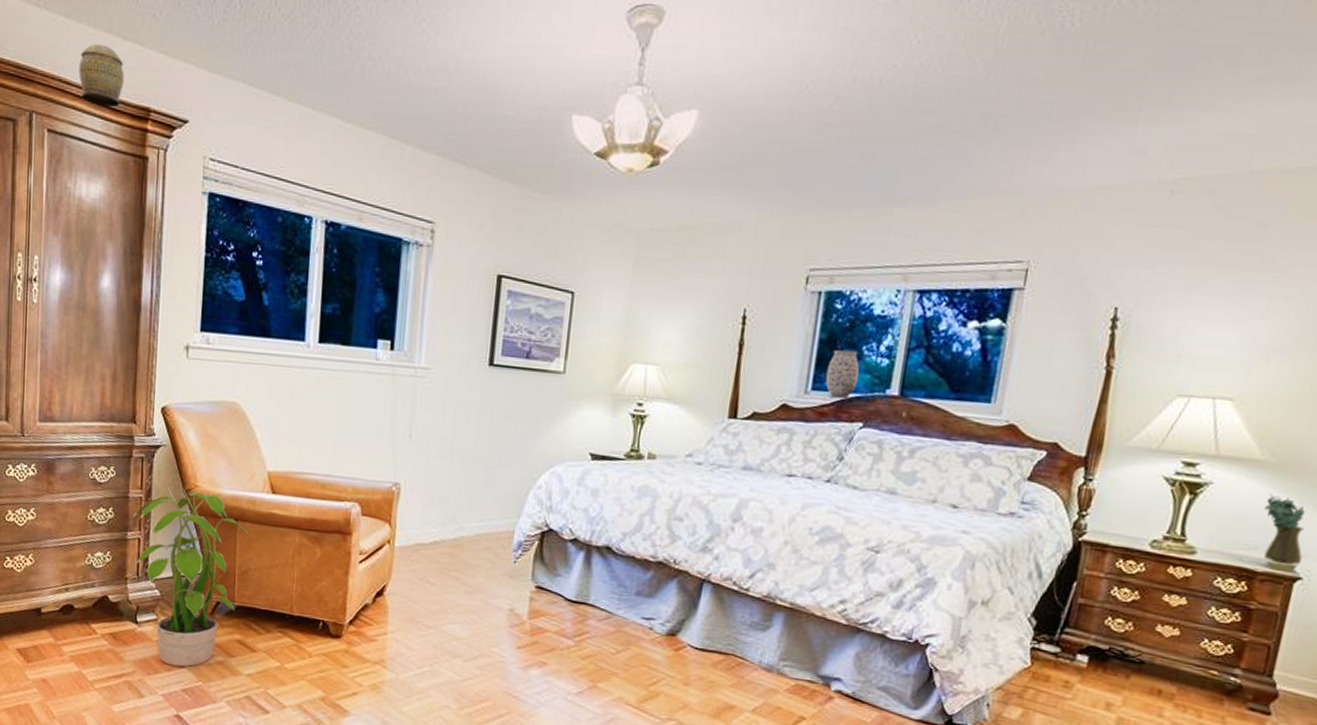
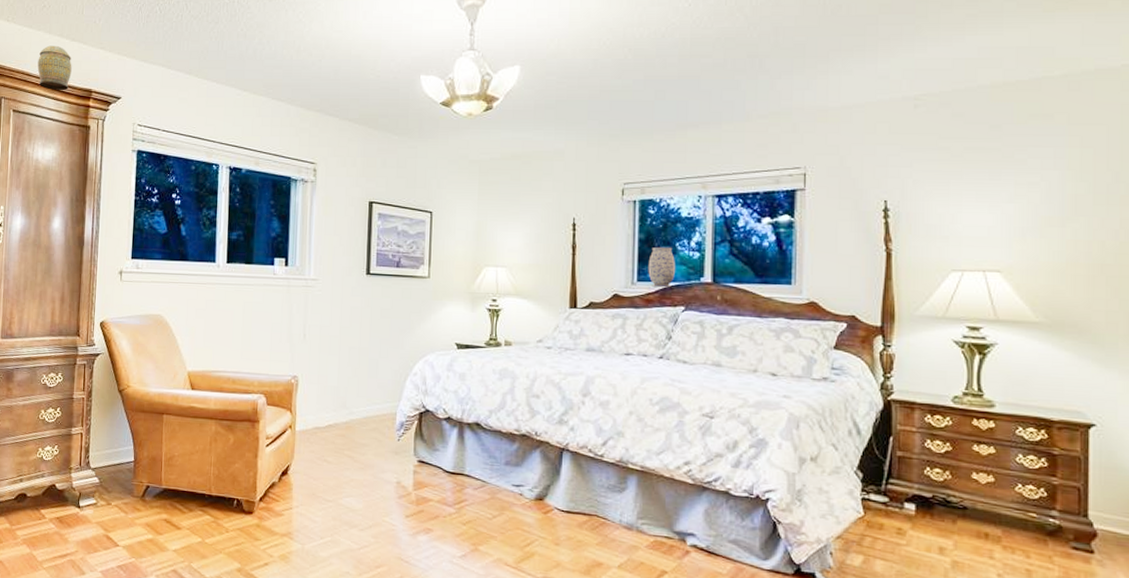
potted plant: present [133,485,248,668] -> none [77,387,172,546]
vase: present [1263,494,1305,574] -> none [1048,351,1093,421]

